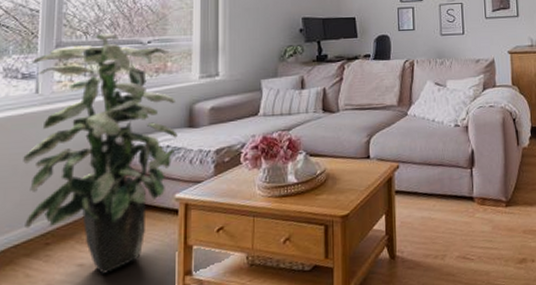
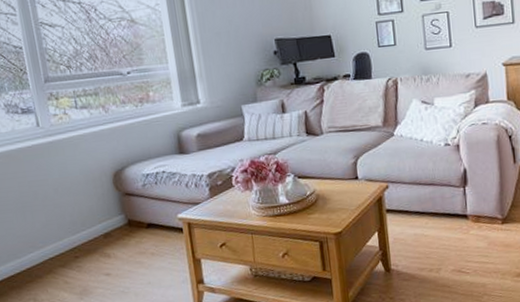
indoor plant: present [23,32,178,274] -> none [26,65,172,282]

